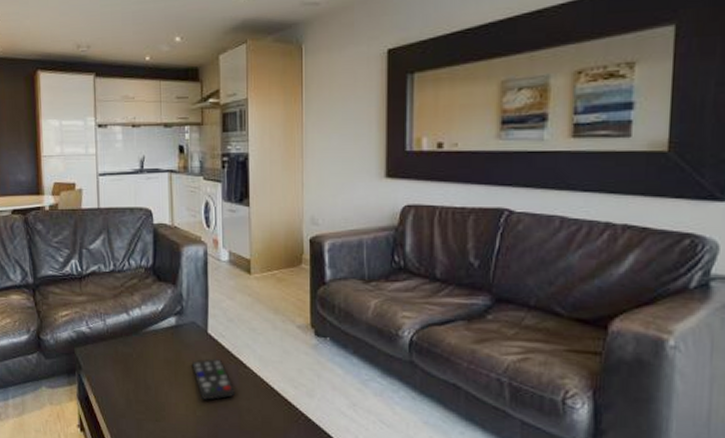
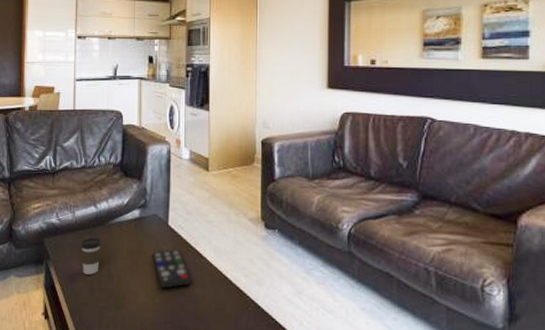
coffee cup: none [113,346,136,386] -> present [80,237,101,275]

